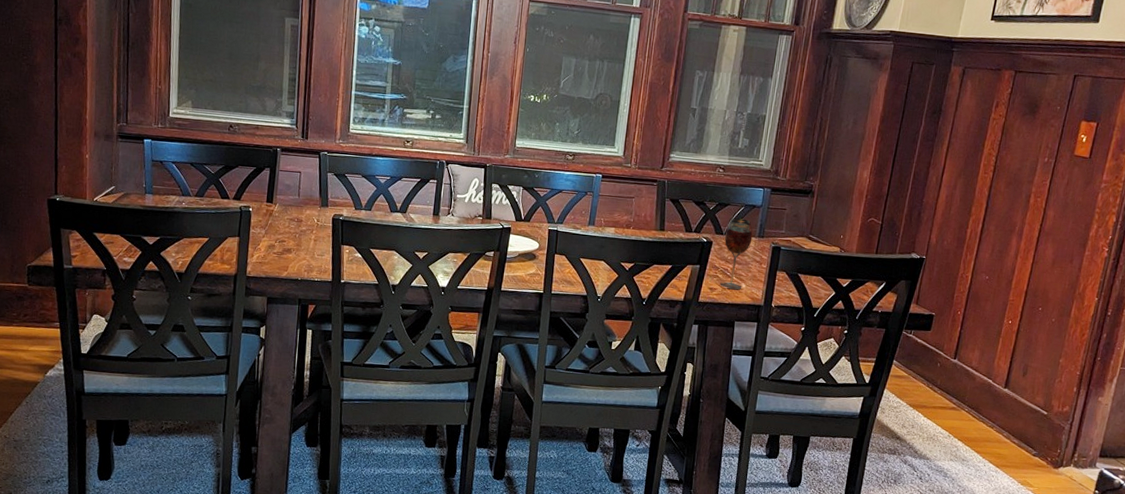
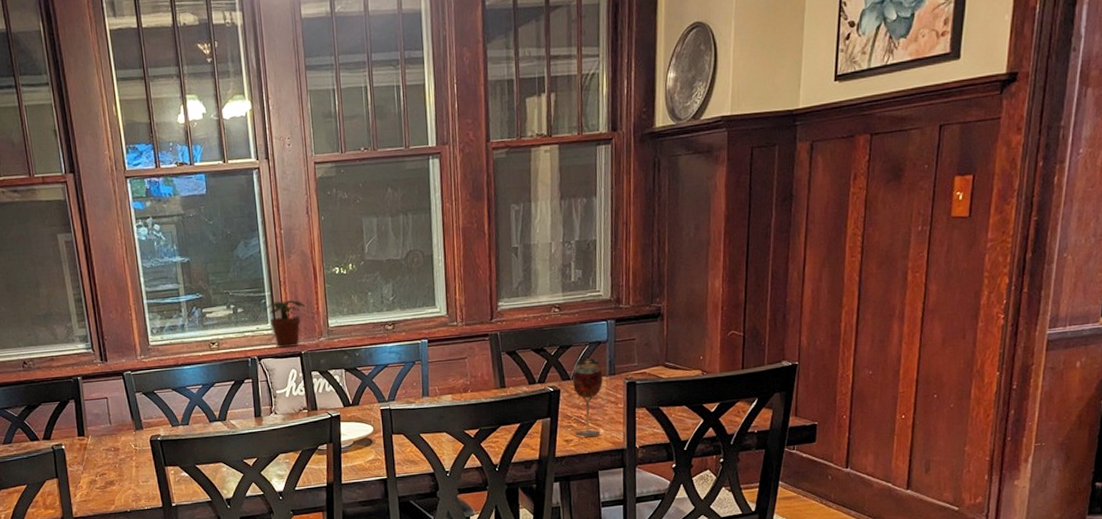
potted plant: none [458,115,498,159] -> present [263,300,306,348]

